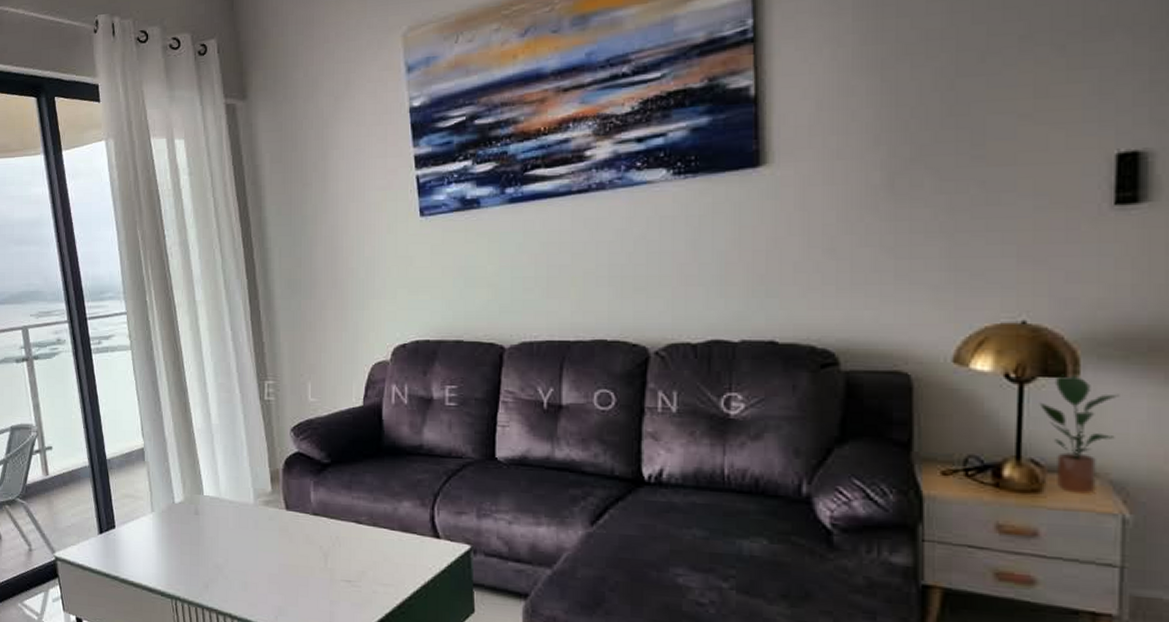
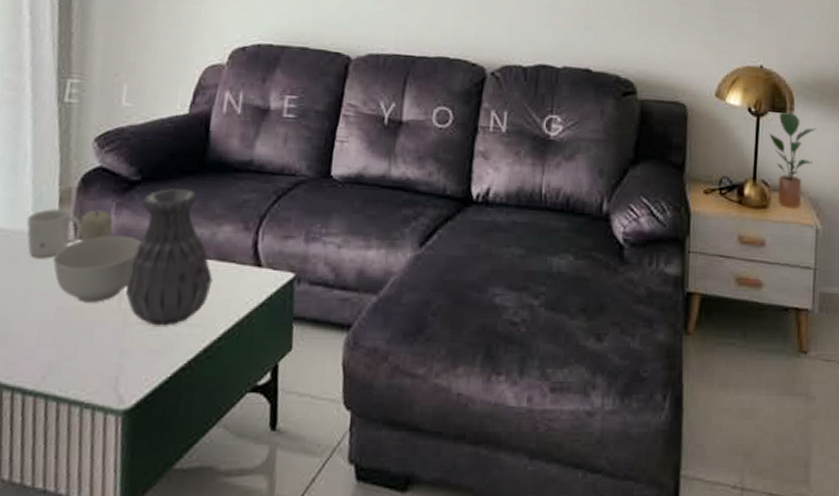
mug: none [249,486,290,525] -> present [26,209,83,259]
bowl: none [271,508,337,562] -> present [52,235,142,303]
candle: none [288,487,314,513] -> present [80,209,114,242]
vase: none [329,469,399,584] -> present [125,187,213,326]

